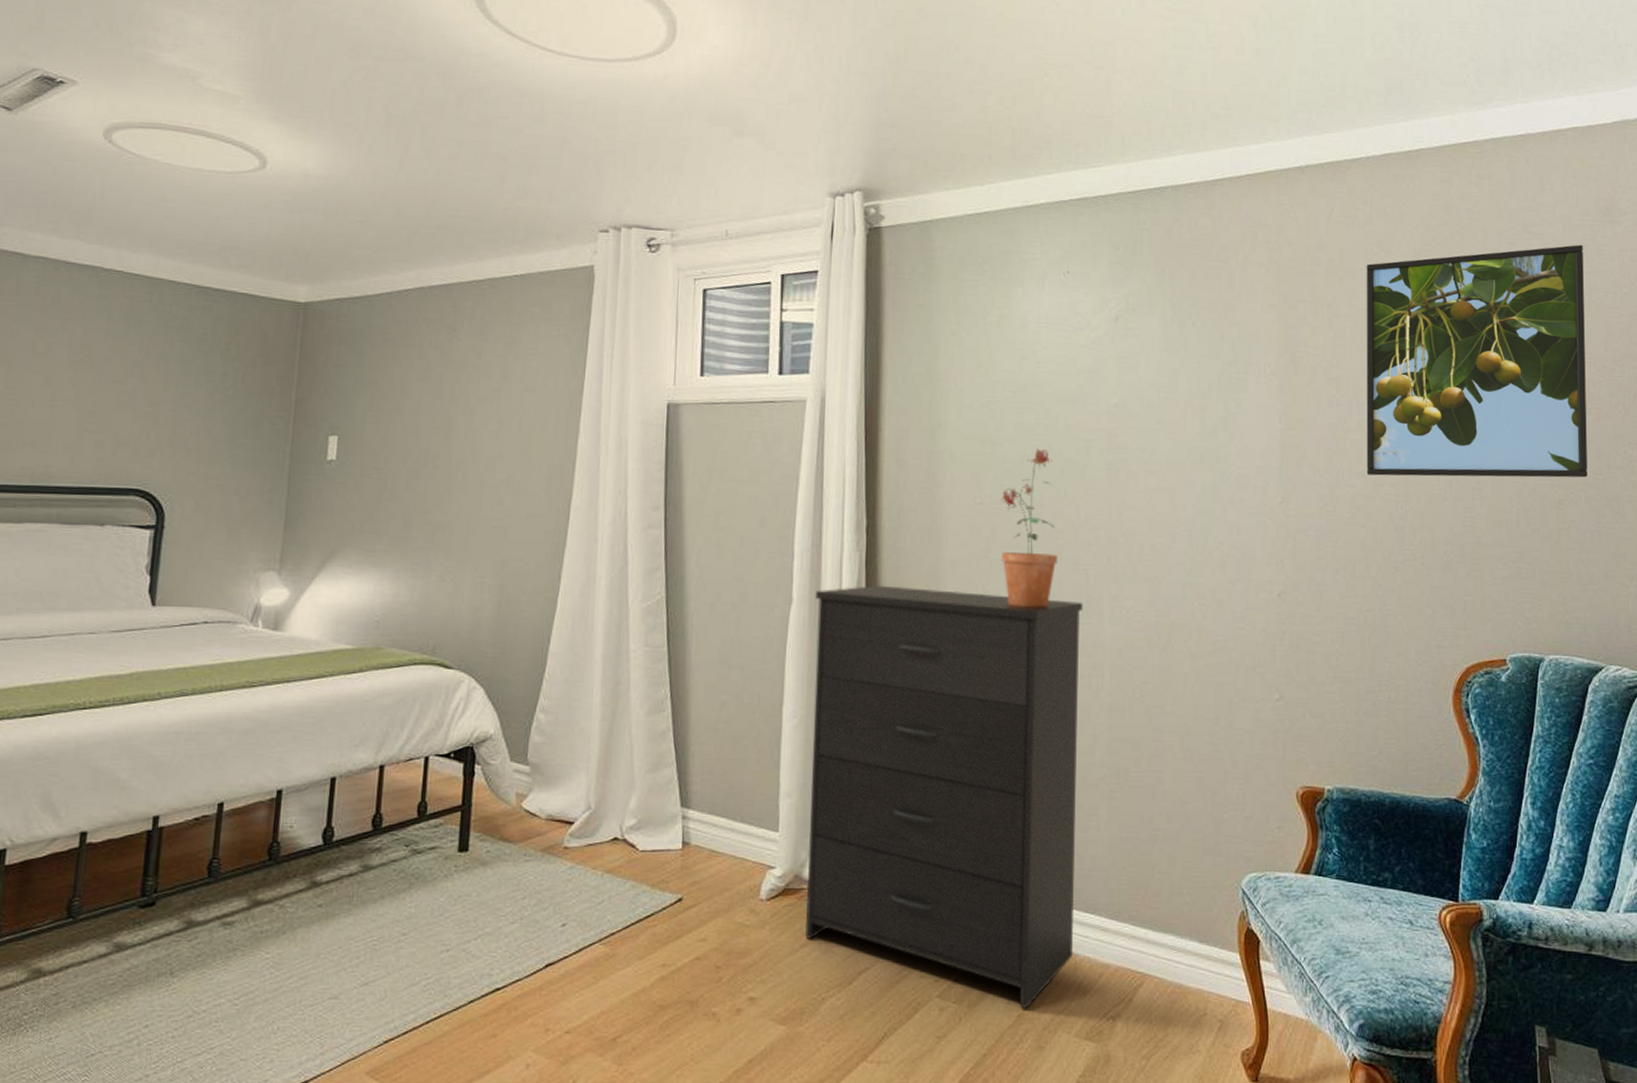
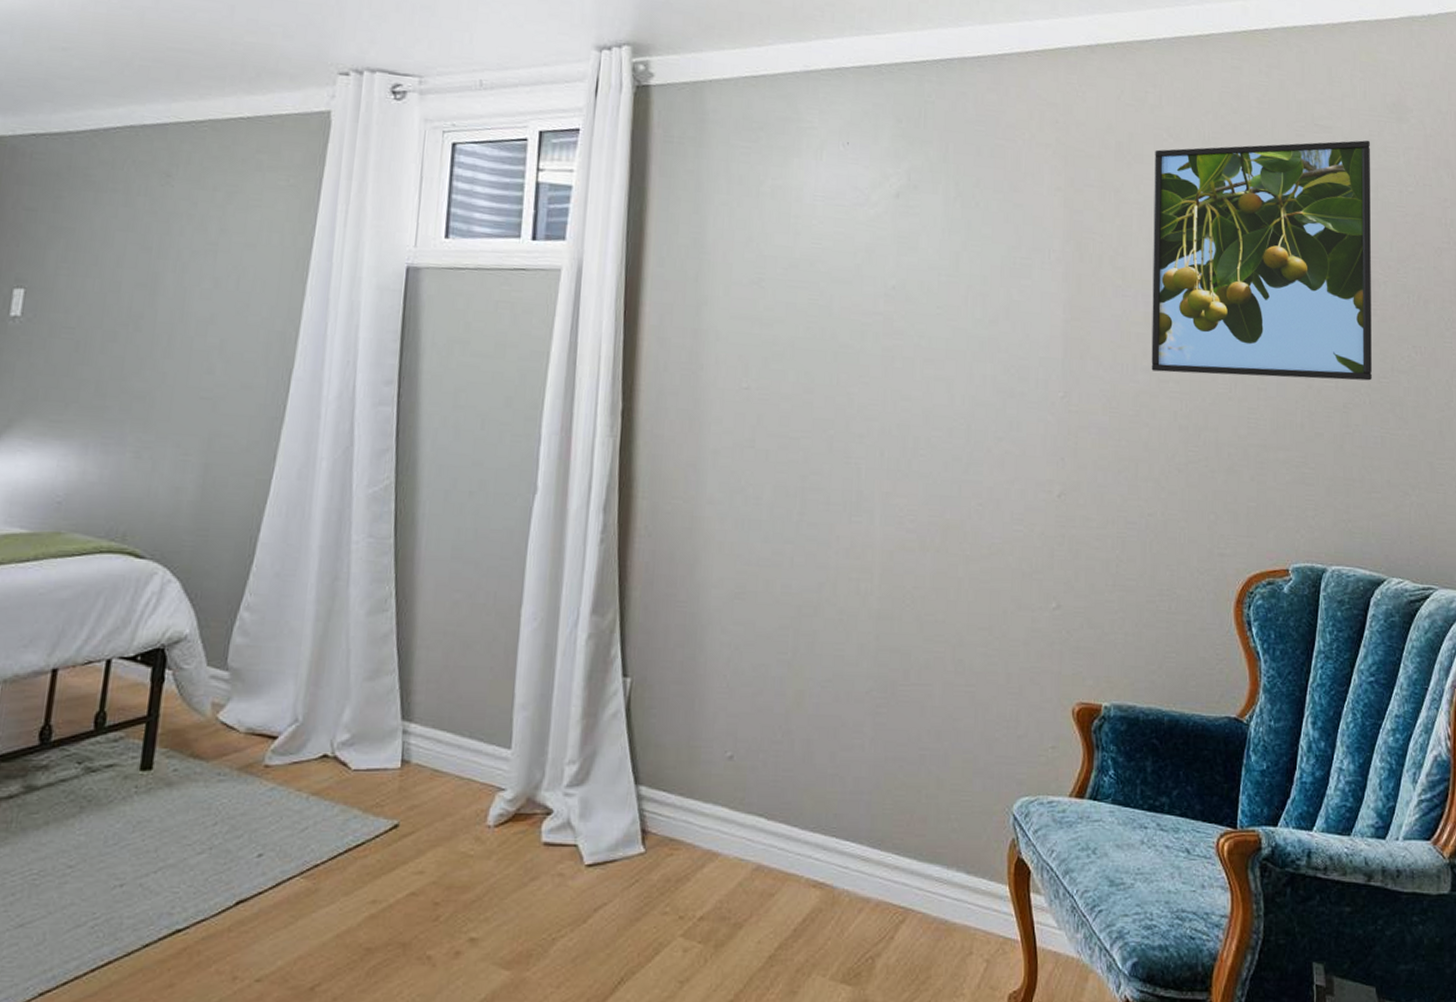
dresser: present [805,585,1084,1009] -> none [537,474,854,949]
potted plant: present [1000,448,1059,608] -> none [766,330,829,505]

